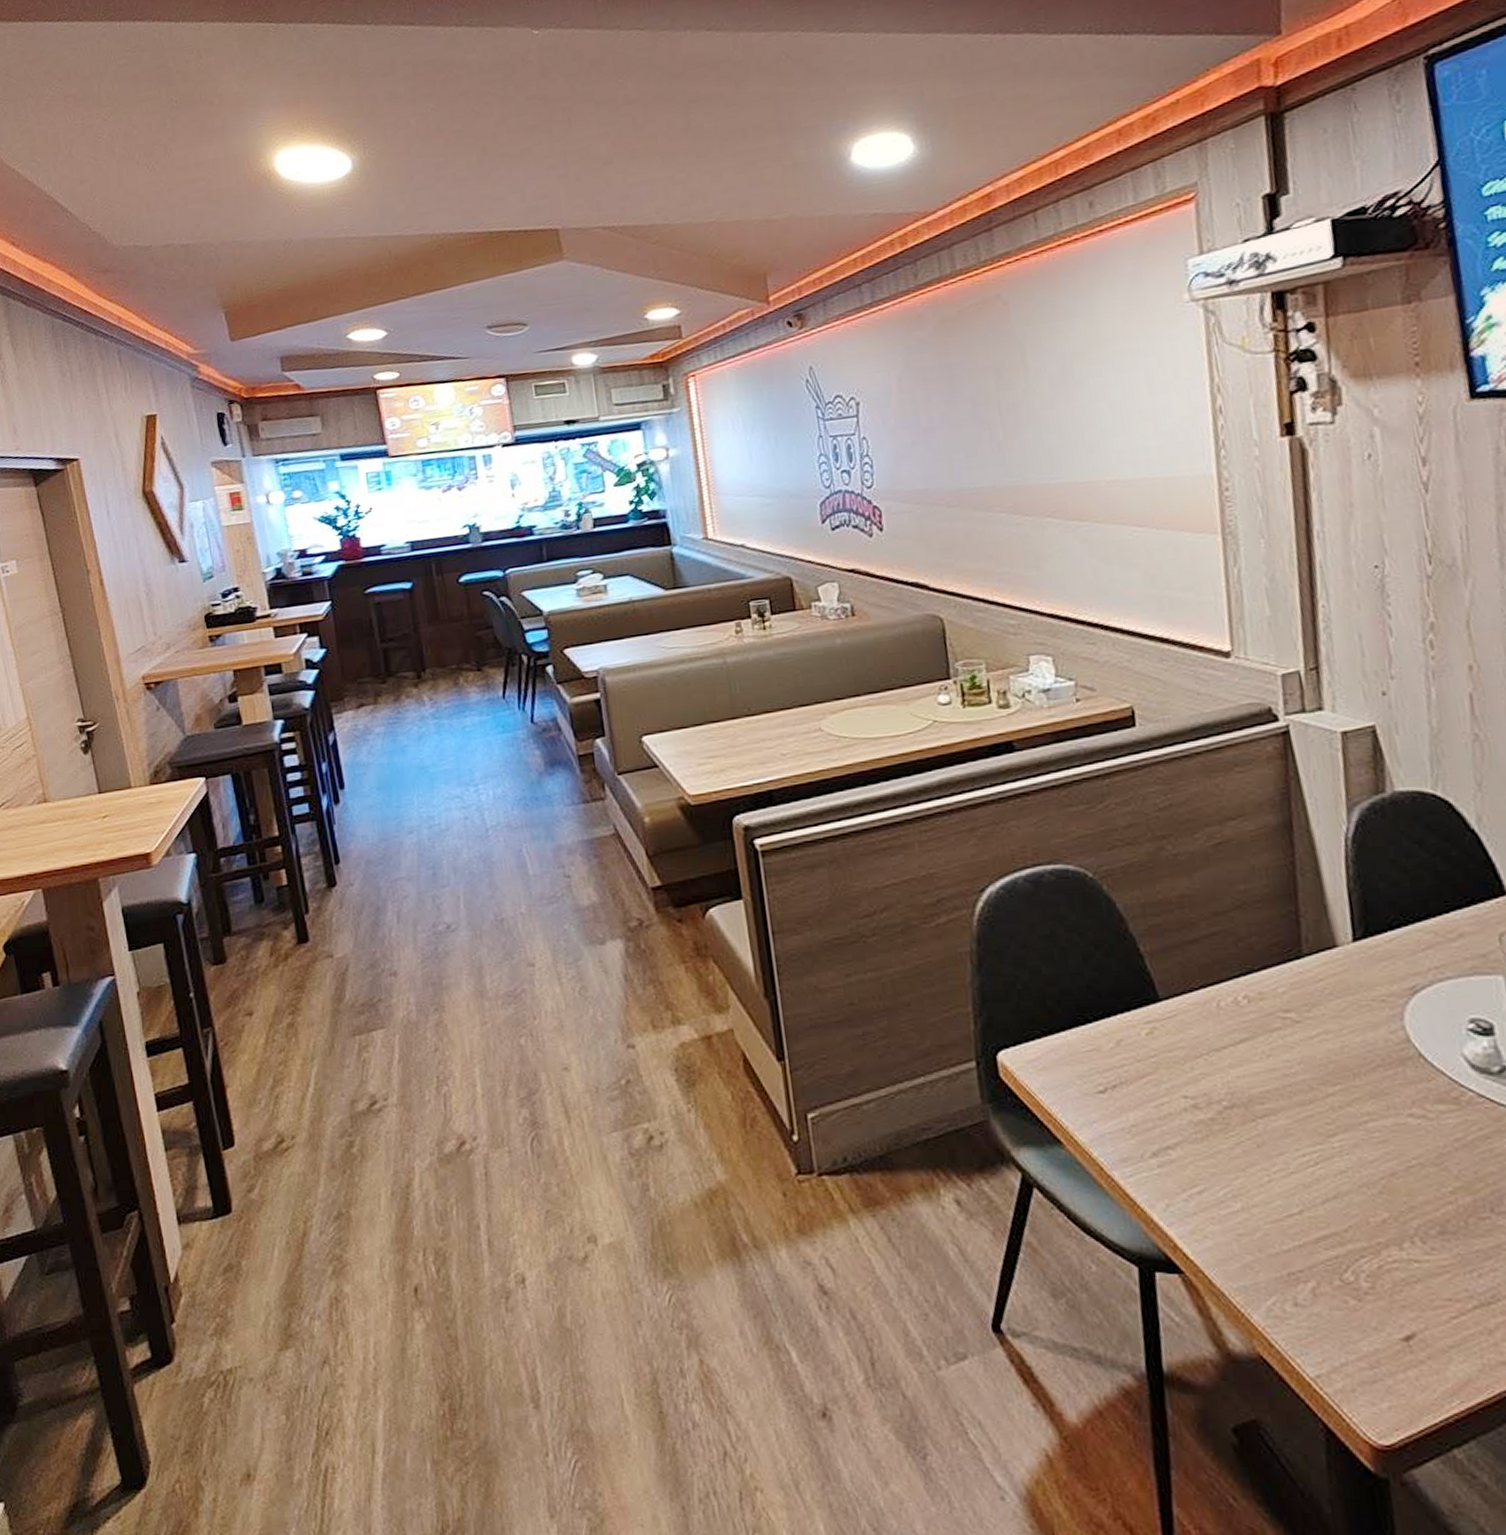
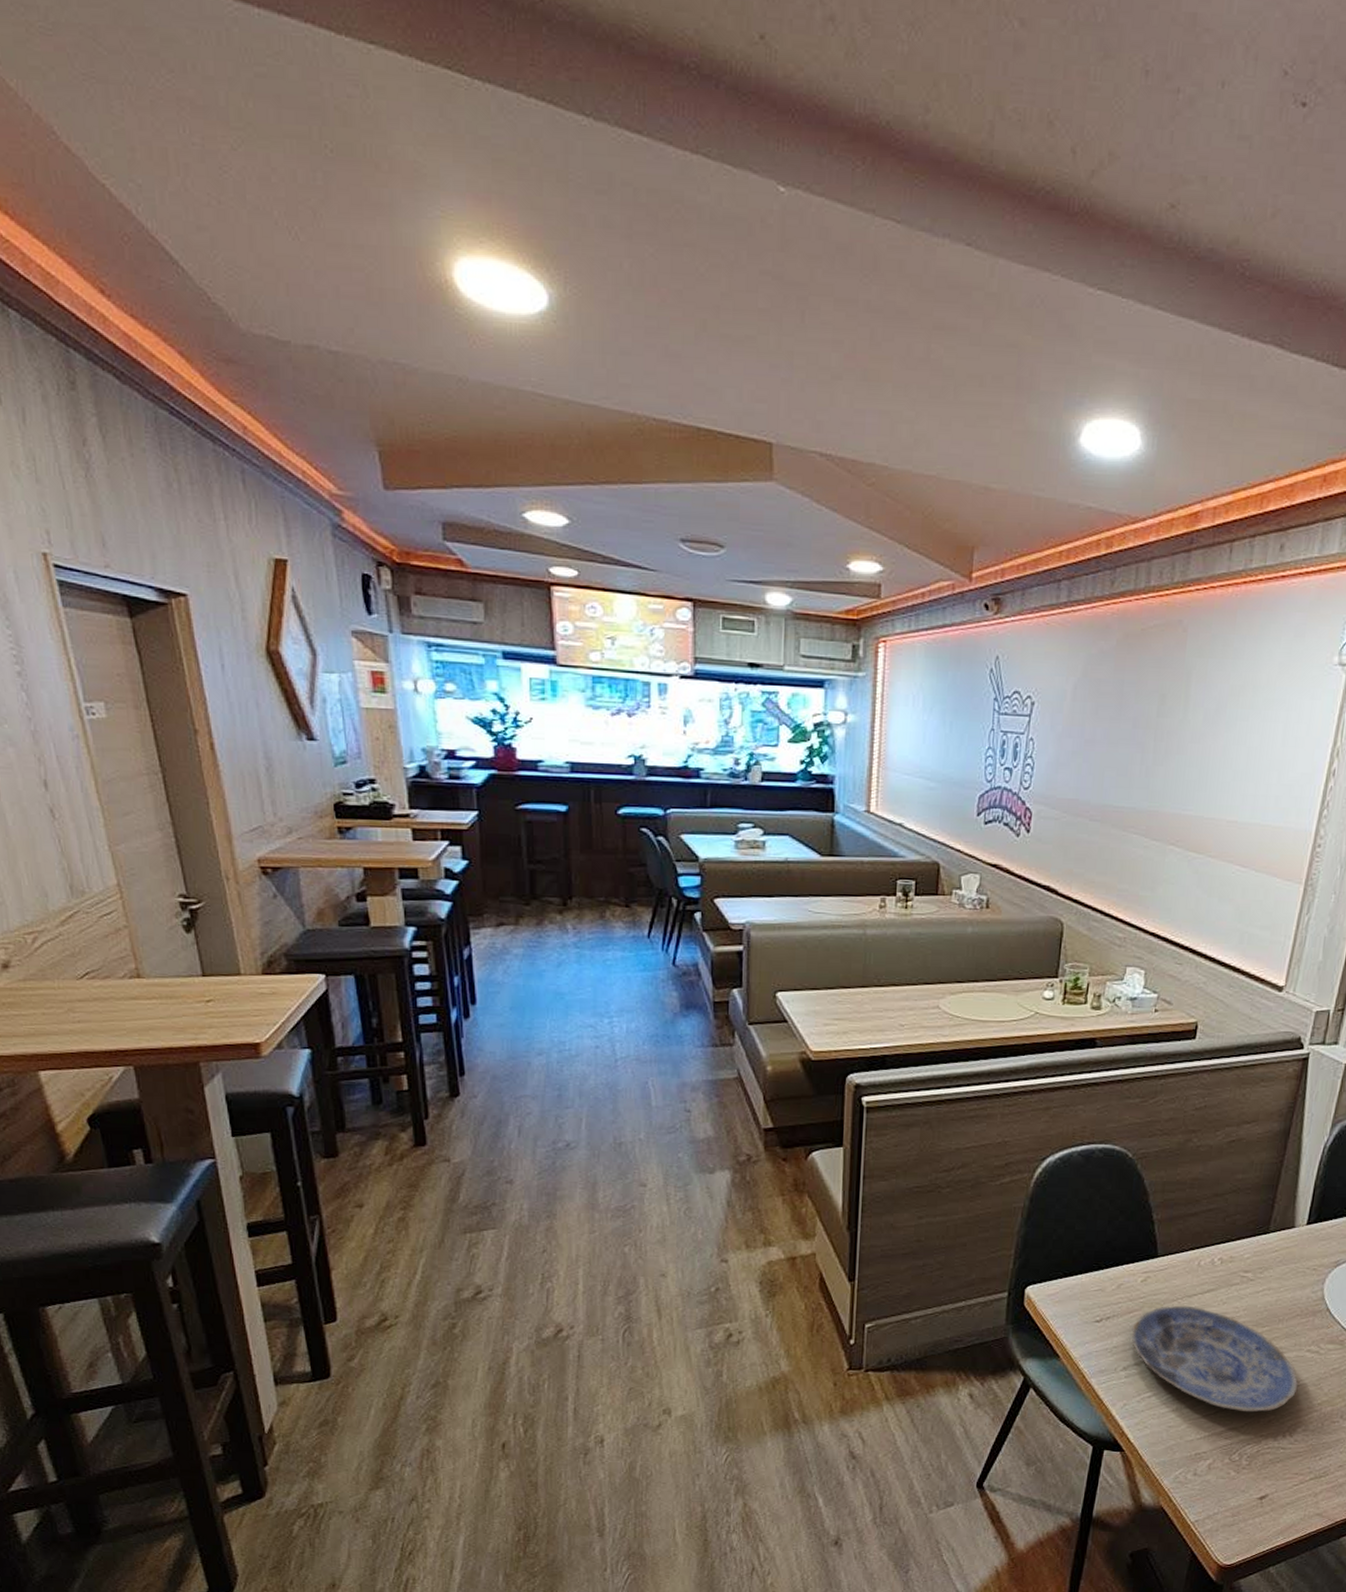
plate: none [1150,1062,1411,1210] -> present [1131,1305,1298,1413]

